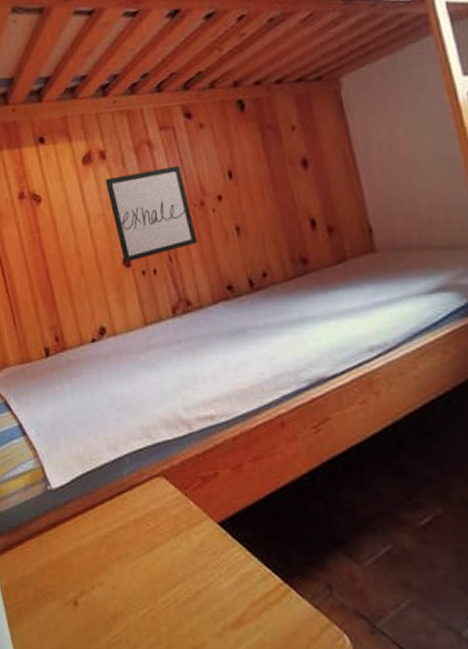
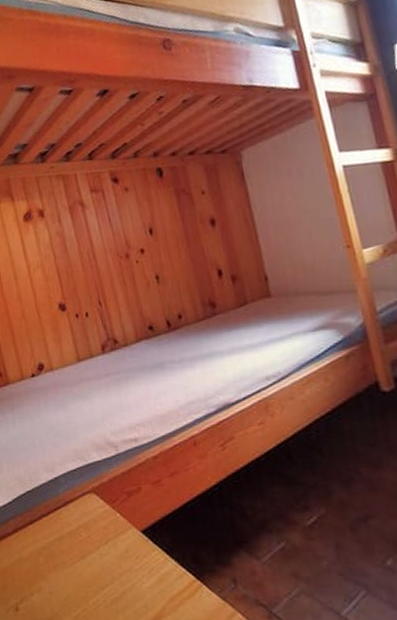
wall art: present [105,165,197,262] -> none [43,223,123,307]

